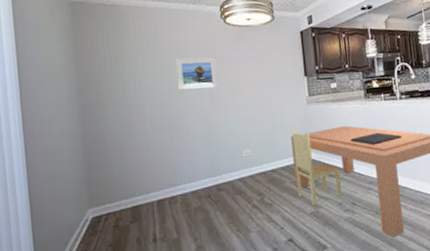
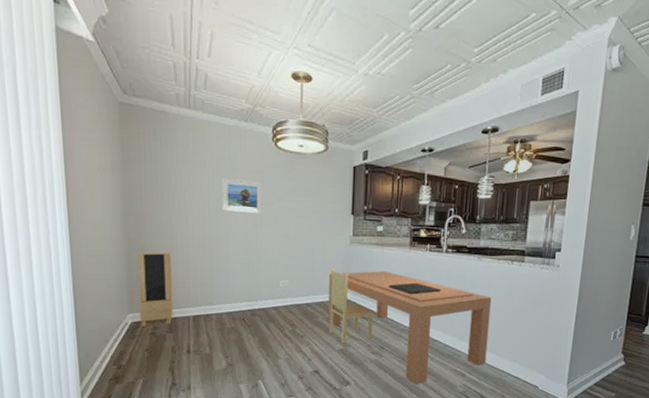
storage cabinet: none [96,137,136,220] -> present [138,251,173,326]

